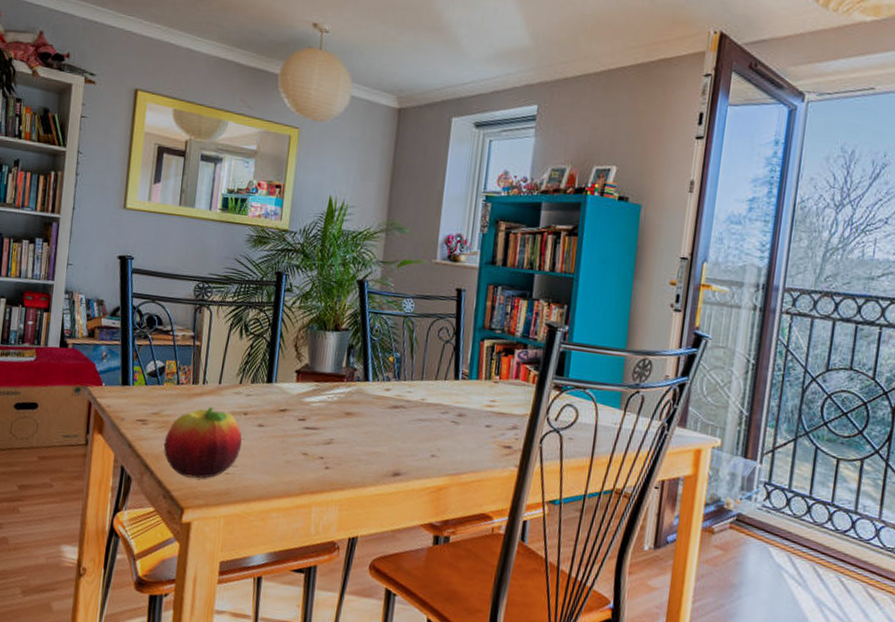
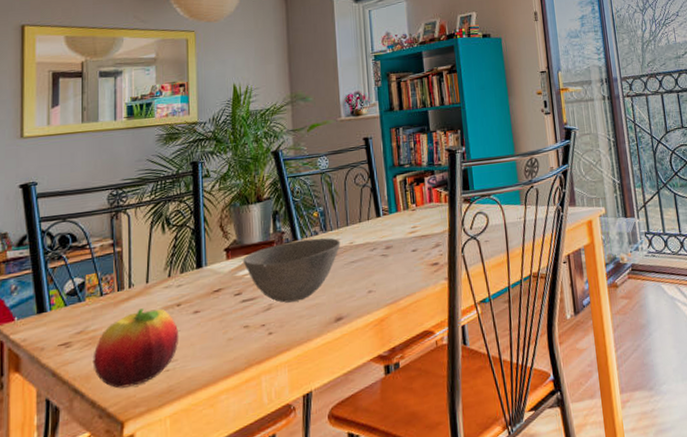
bowl: none [311,380,412,444] -> present [243,238,341,303]

